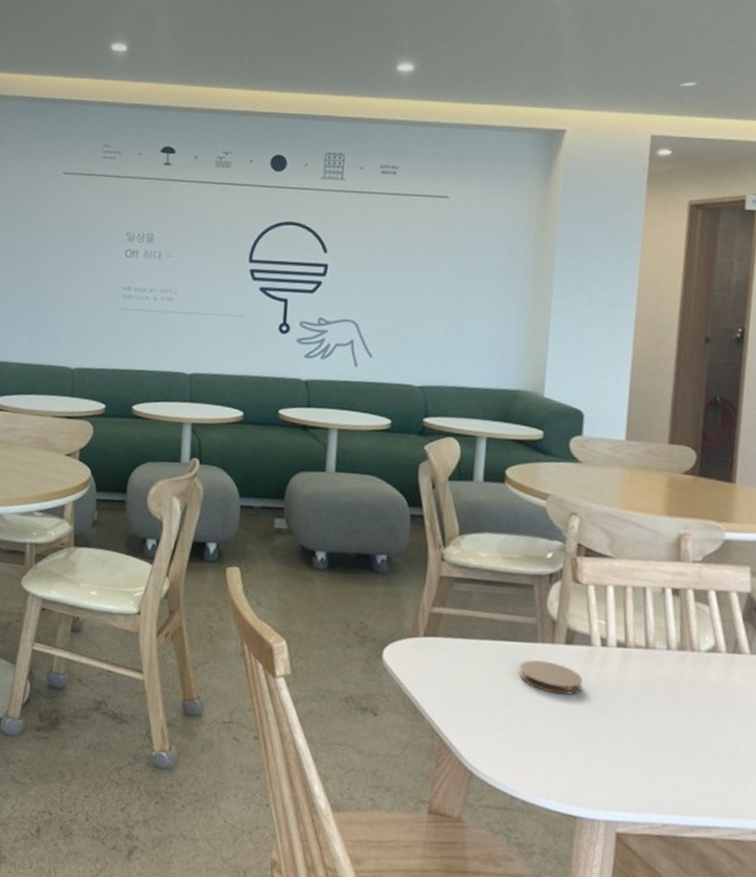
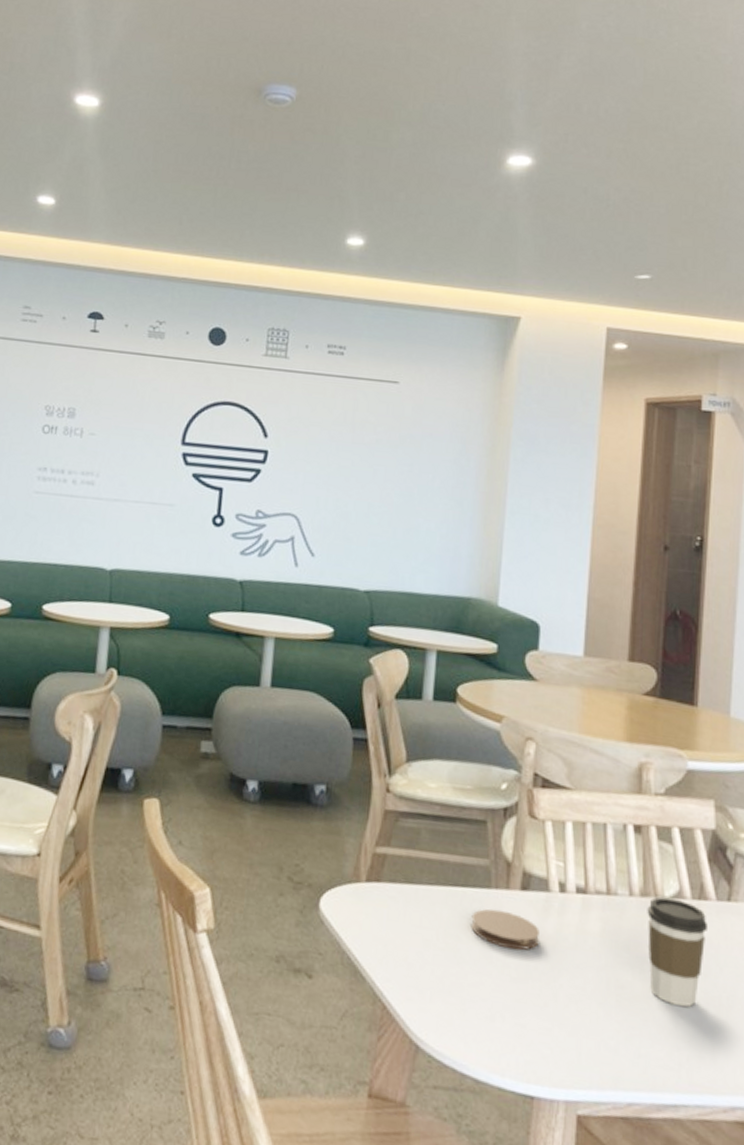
coffee cup: none [683,650,741,745] -> present [647,896,707,1007]

